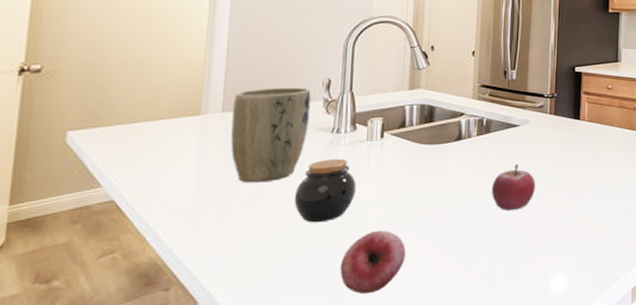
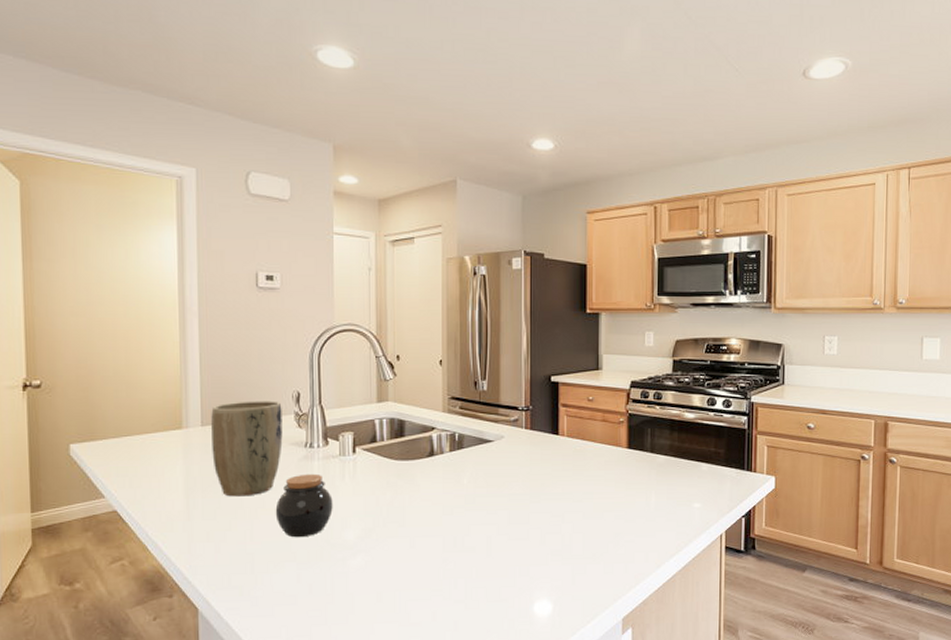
fruit: present [340,230,406,295] -> none [324,547,386,610]
fruit: present [491,163,536,210] -> none [467,482,513,531]

